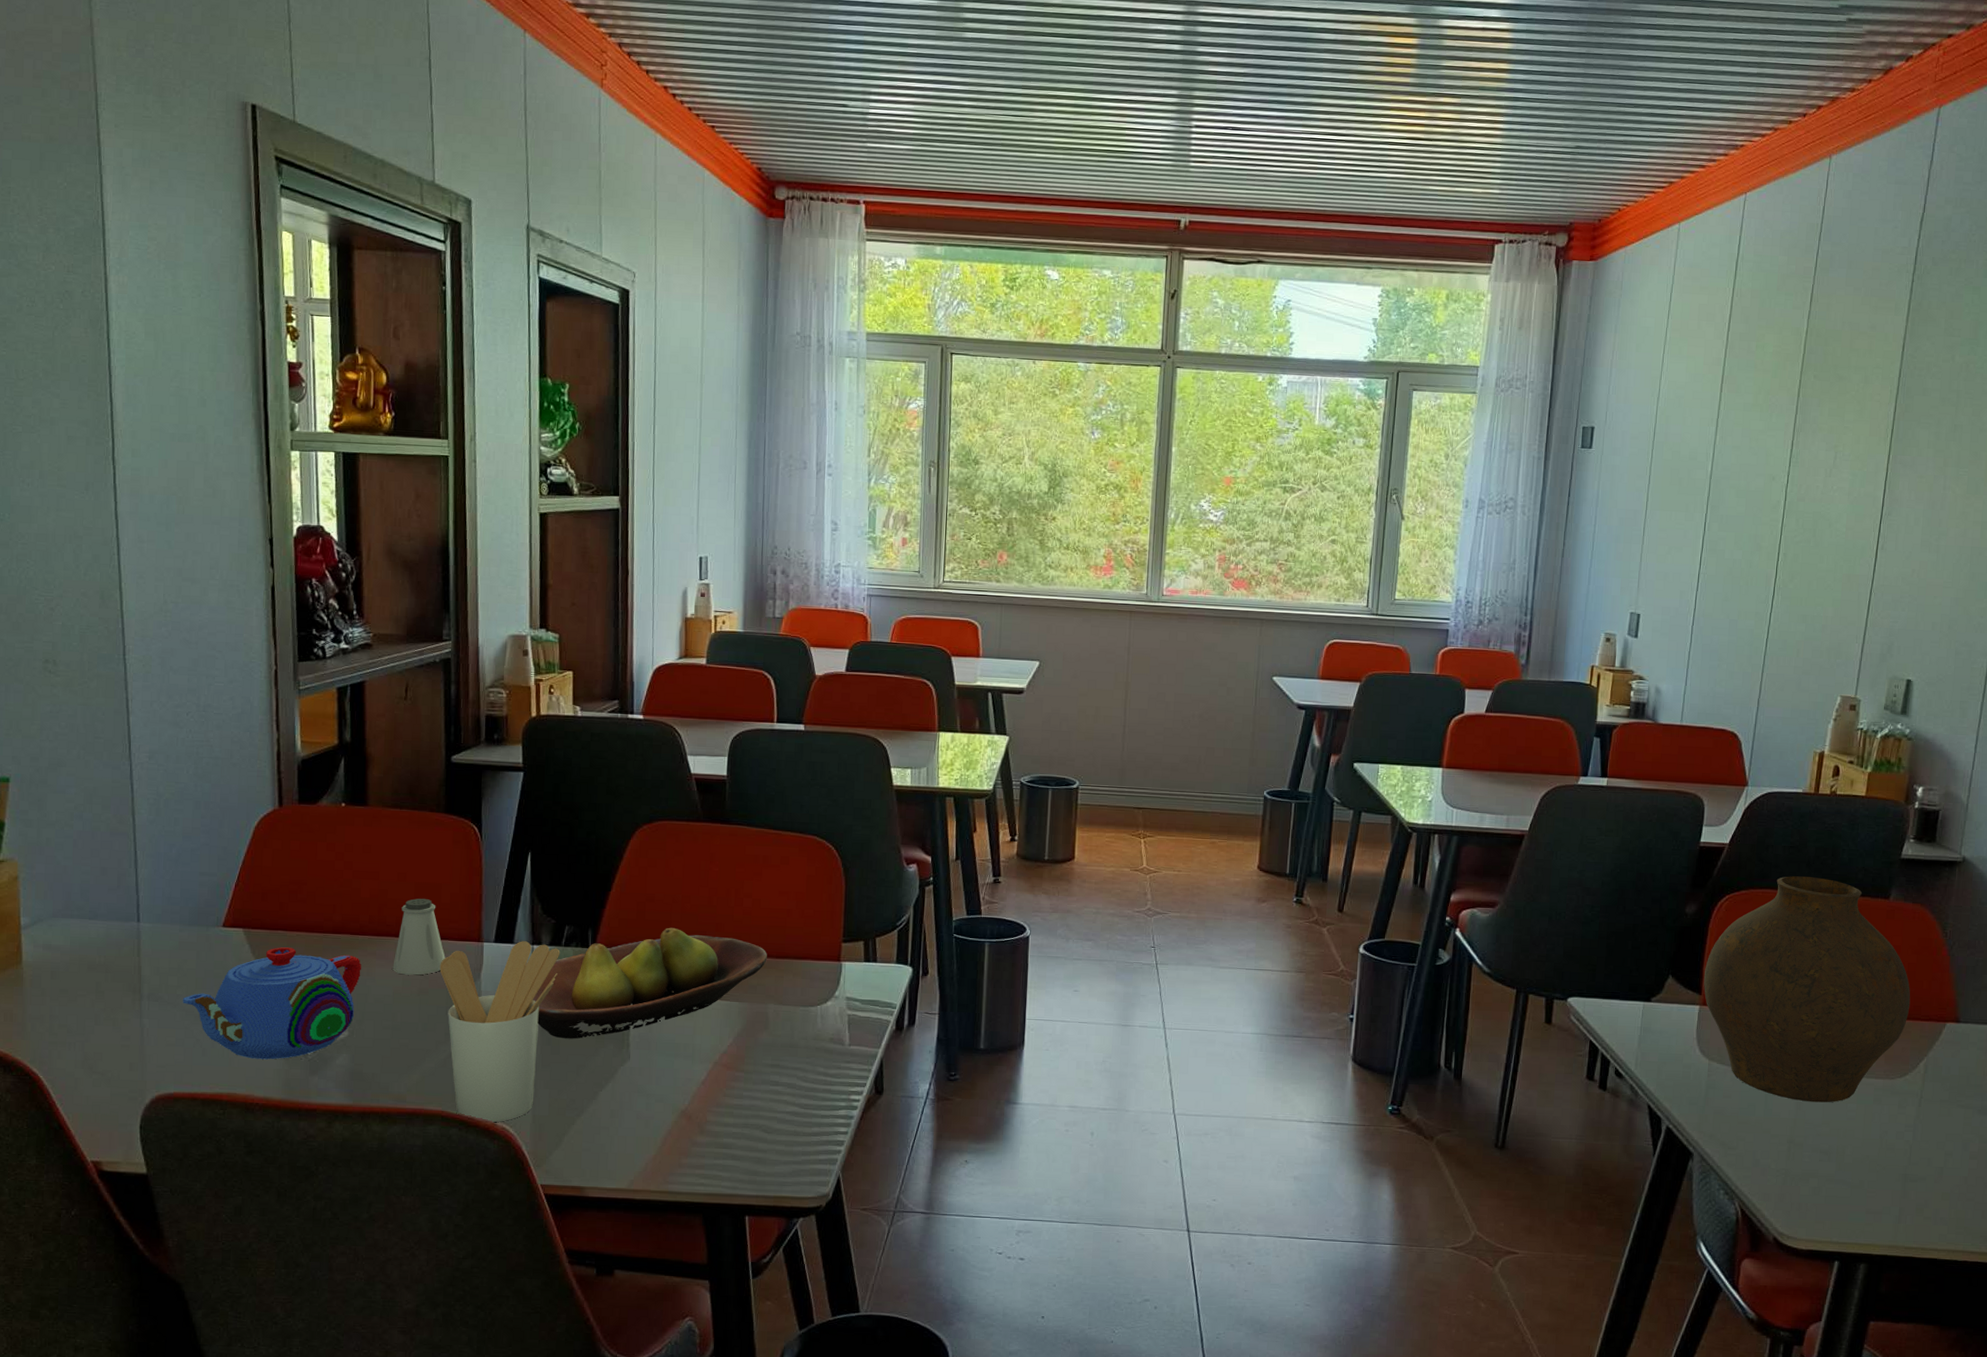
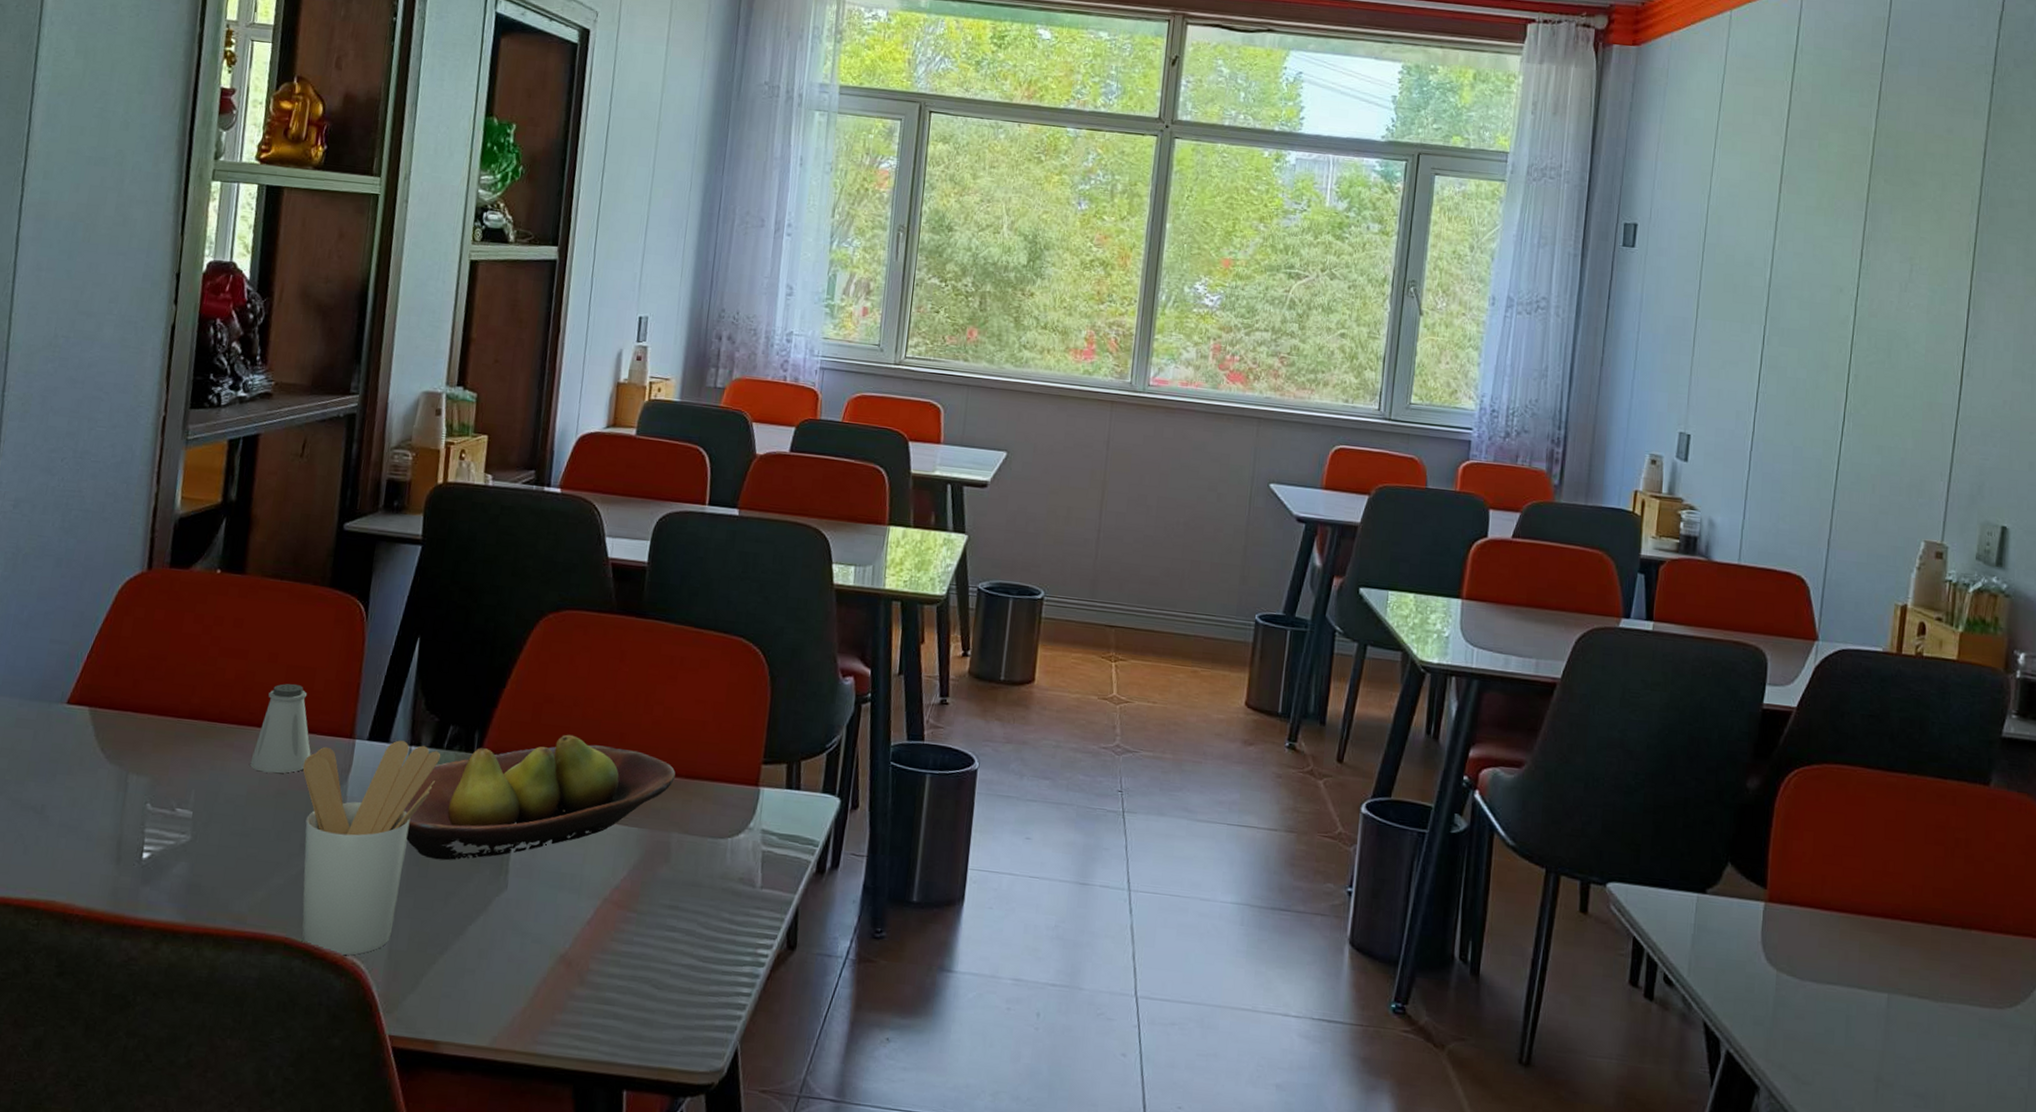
teapot: present [182,947,361,1060] -> none [10,731,216,864]
vase: present [1703,876,1911,1103] -> none [1769,750,2020,1034]

